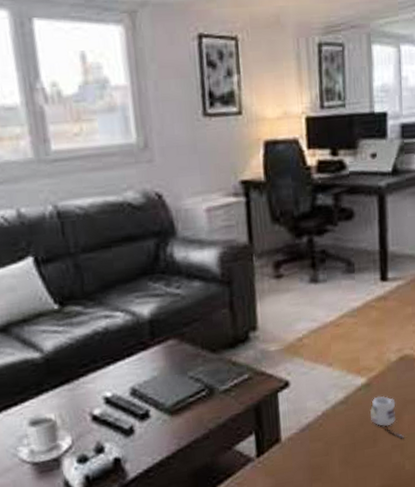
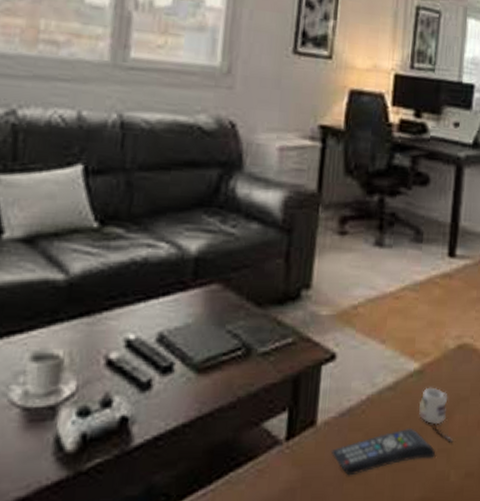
remote control: none [298,432,390,478] -> present [332,427,436,476]

